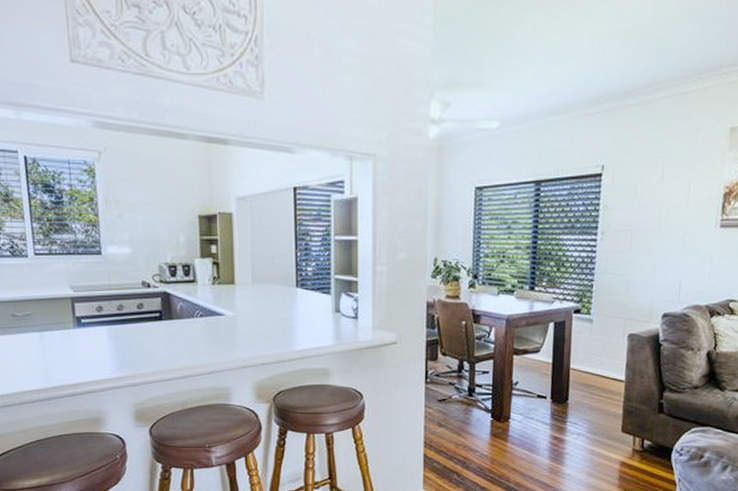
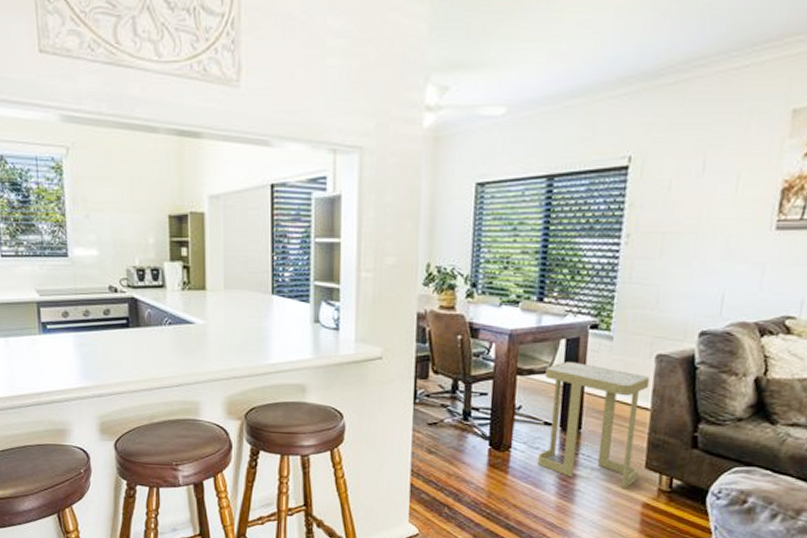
side table: none [533,342,624,451] -> present [538,362,650,489]

